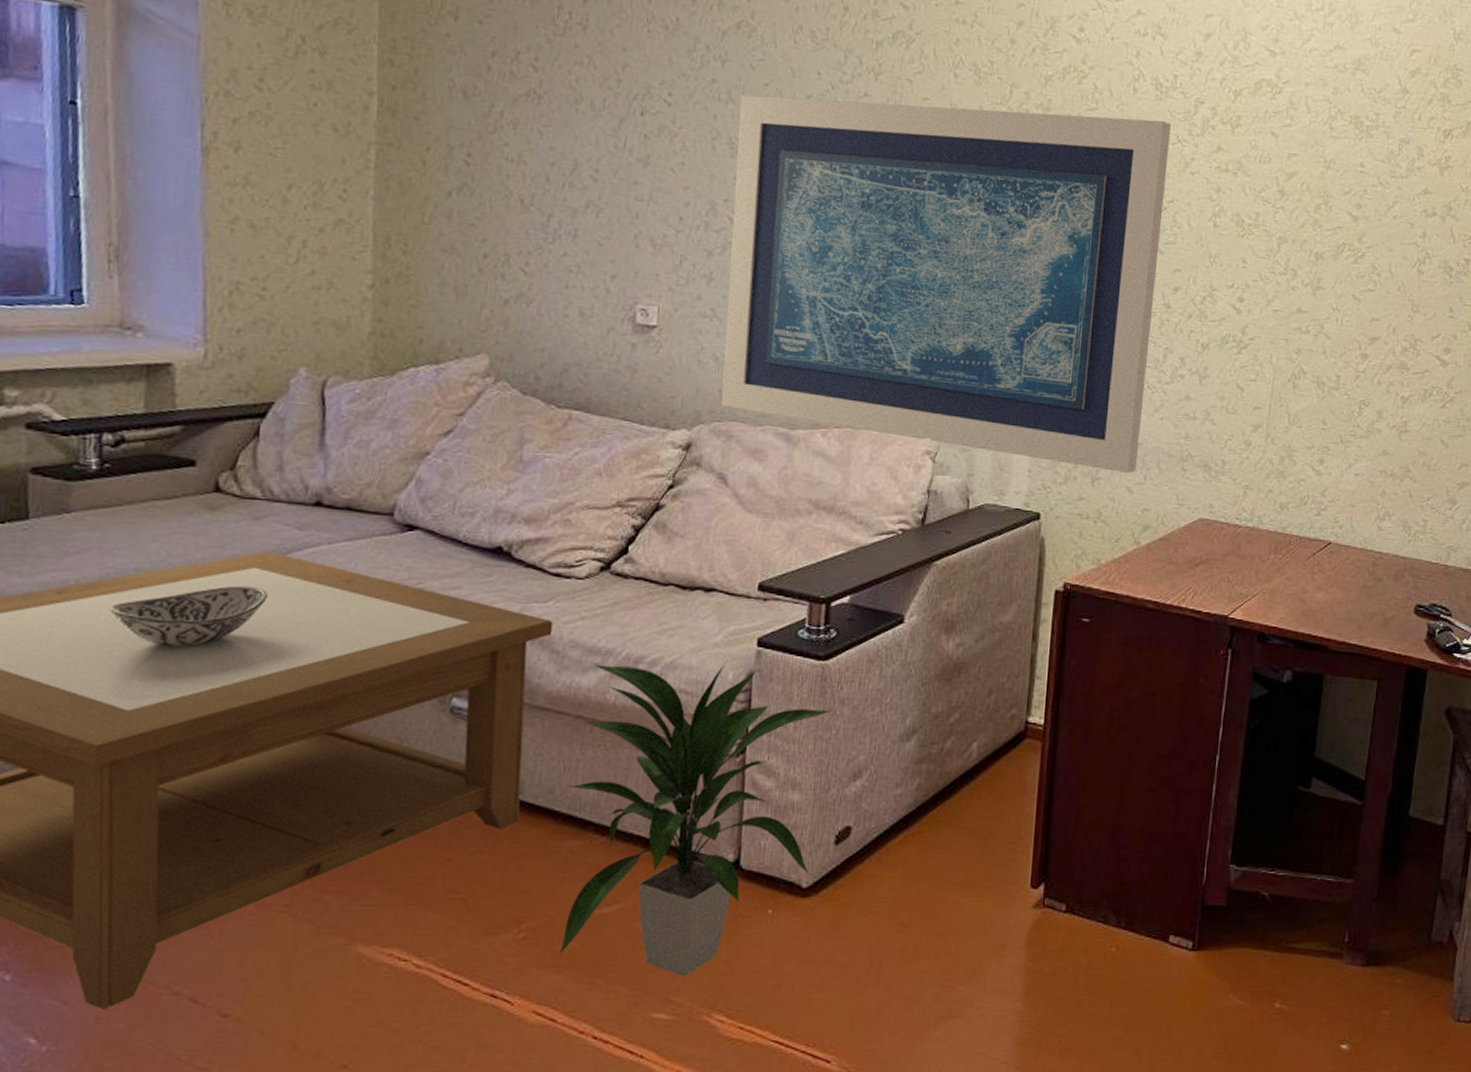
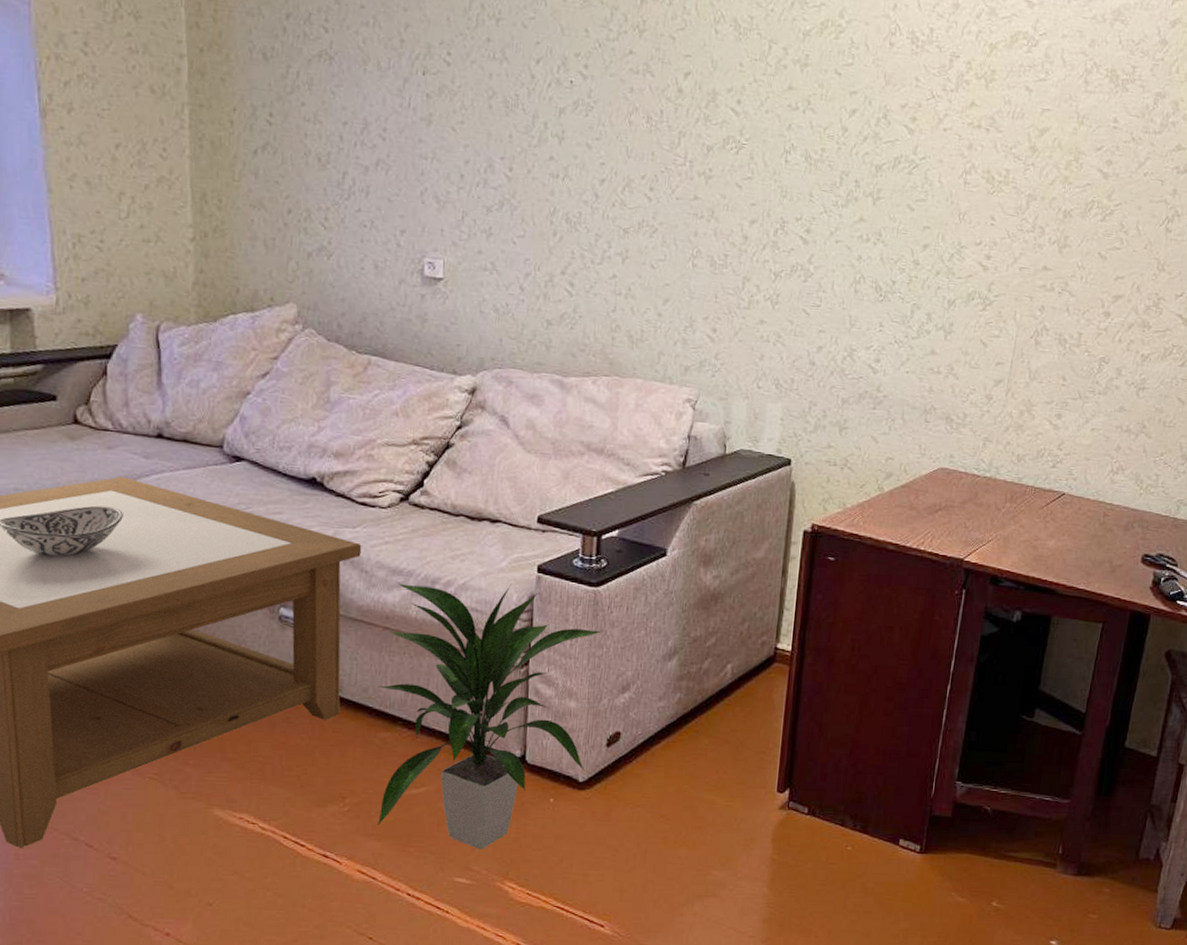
wall art: present [721,94,1172,474] -> none [501,53,926,424]

